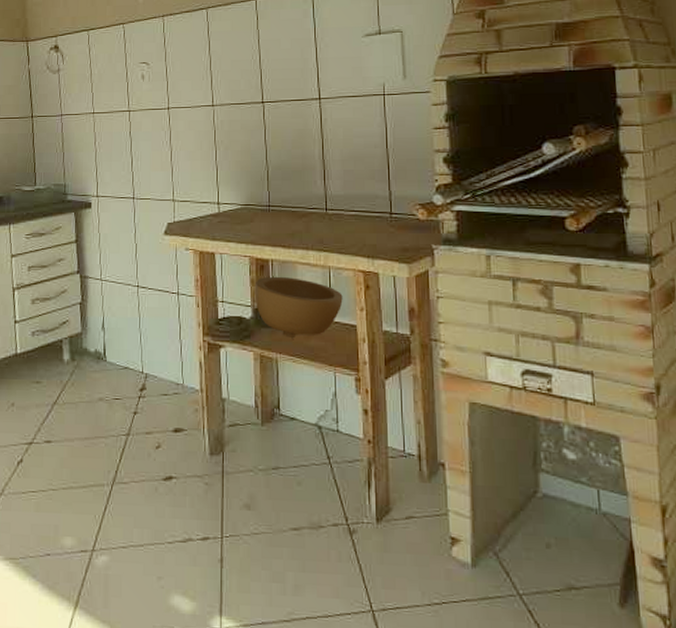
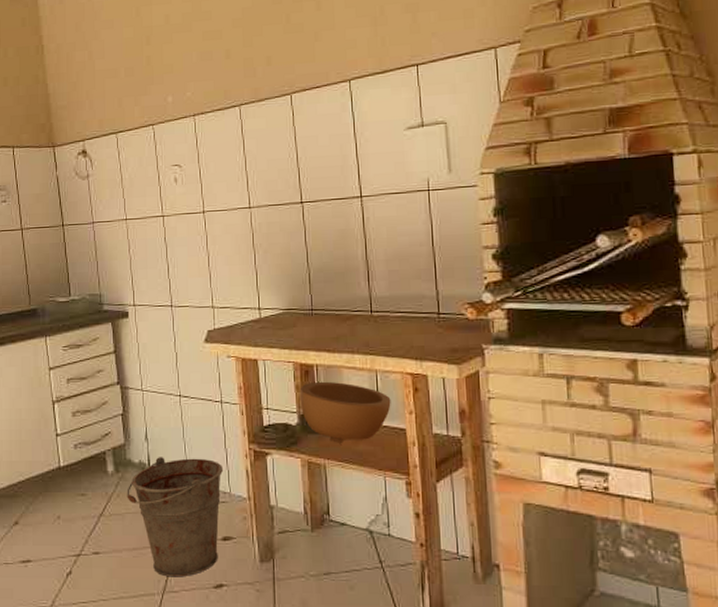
bucket: none [81,347,178,468] -> present [126,457,224,577]

